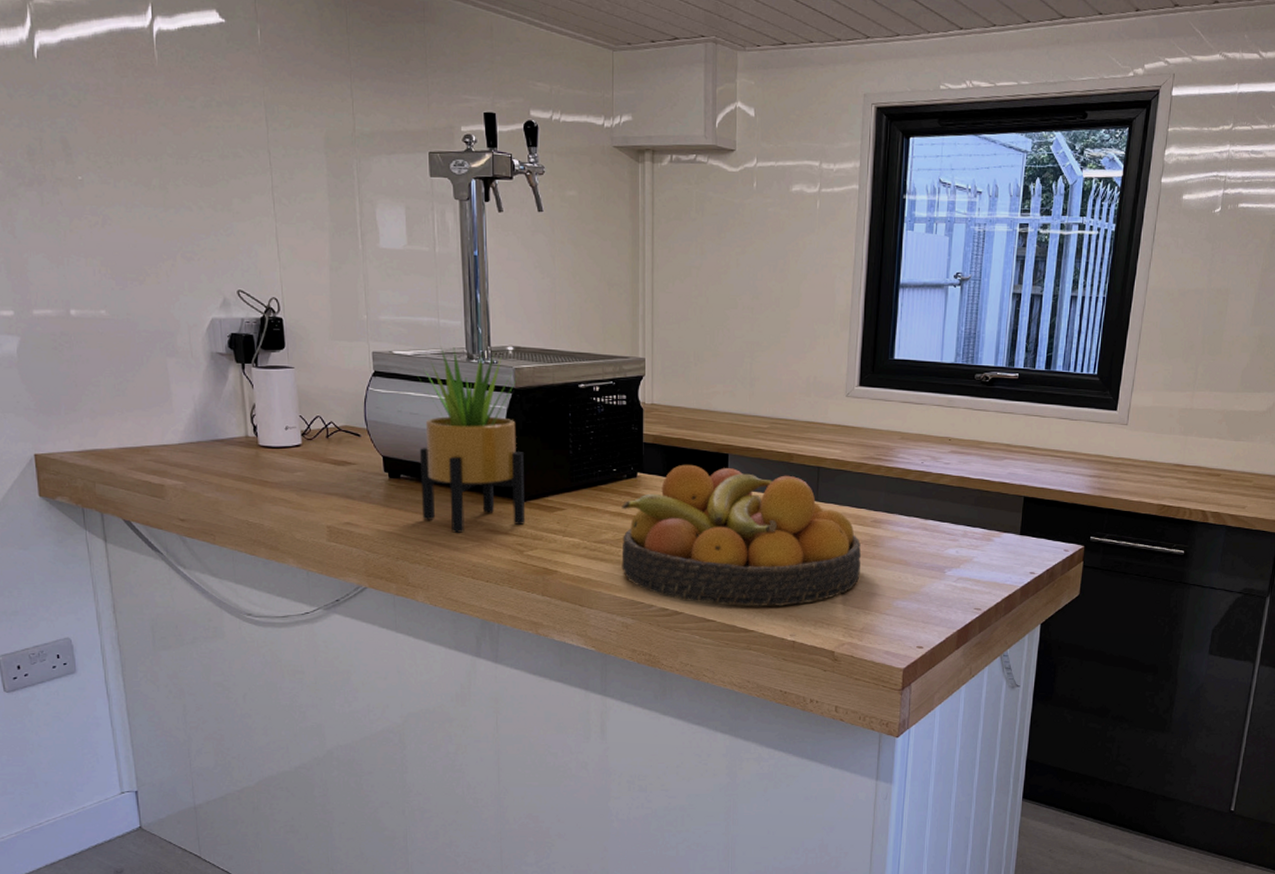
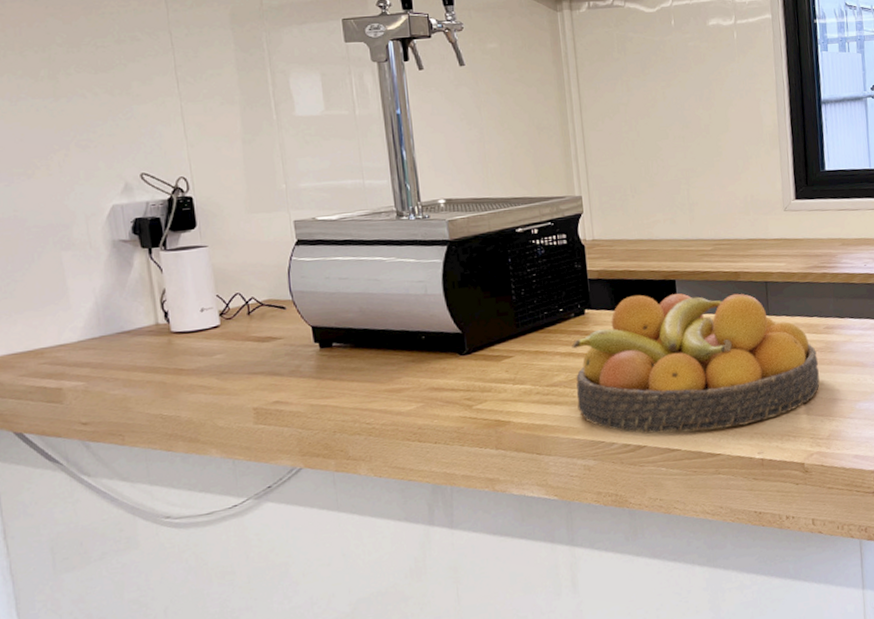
potted plant: present [419,347,526,533] -> none [350,206,472,397]

